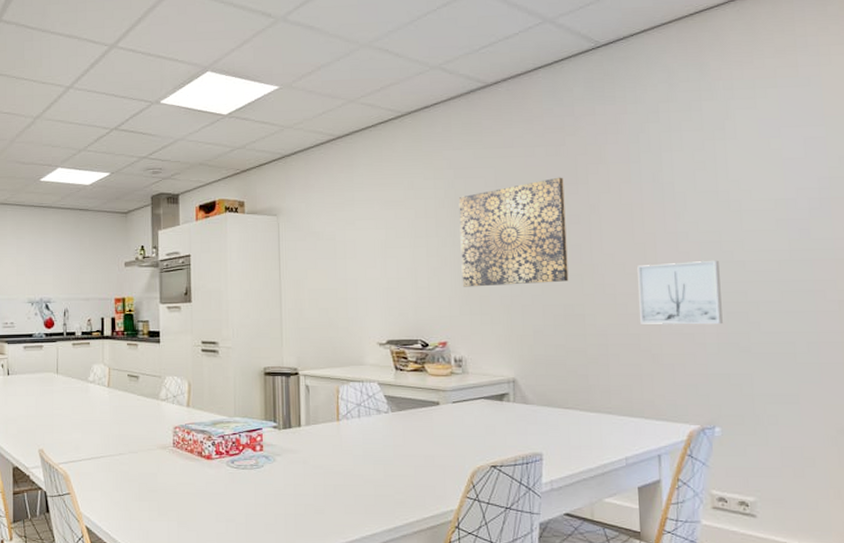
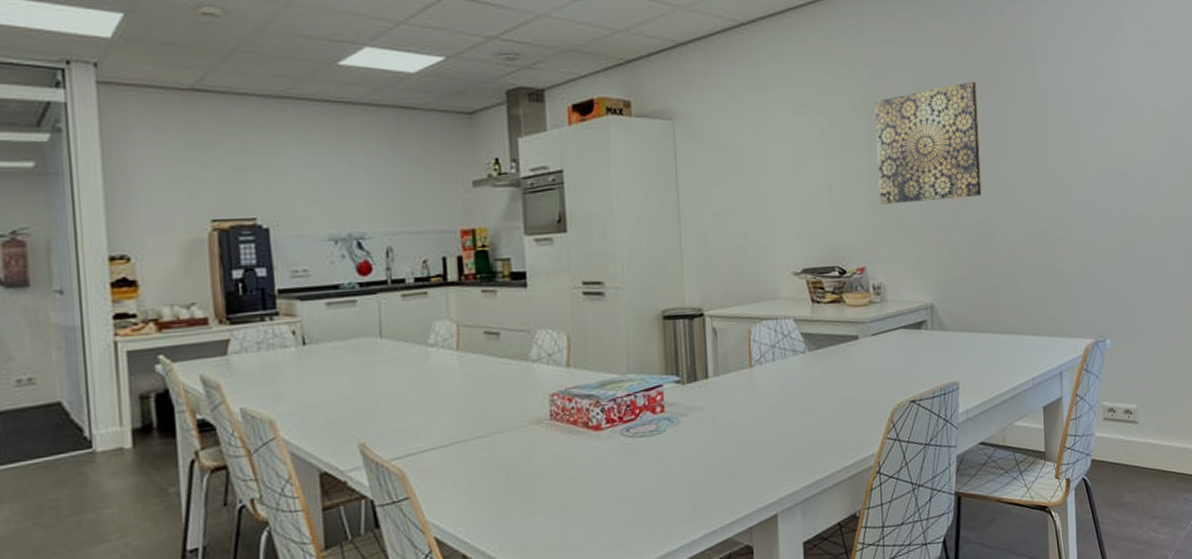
wall art: present [637,260,723,325] -> none [1043,171,1113,239]

